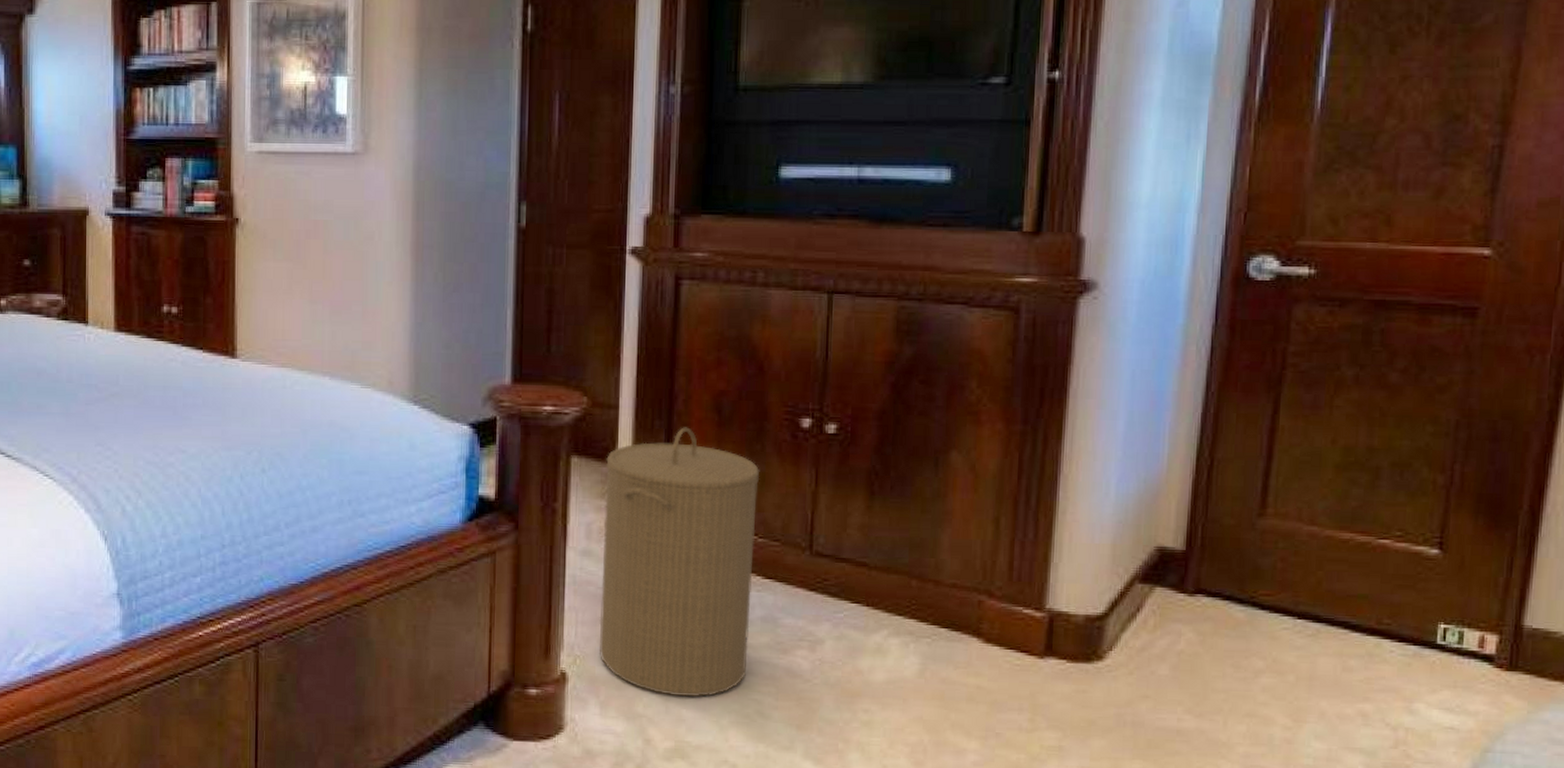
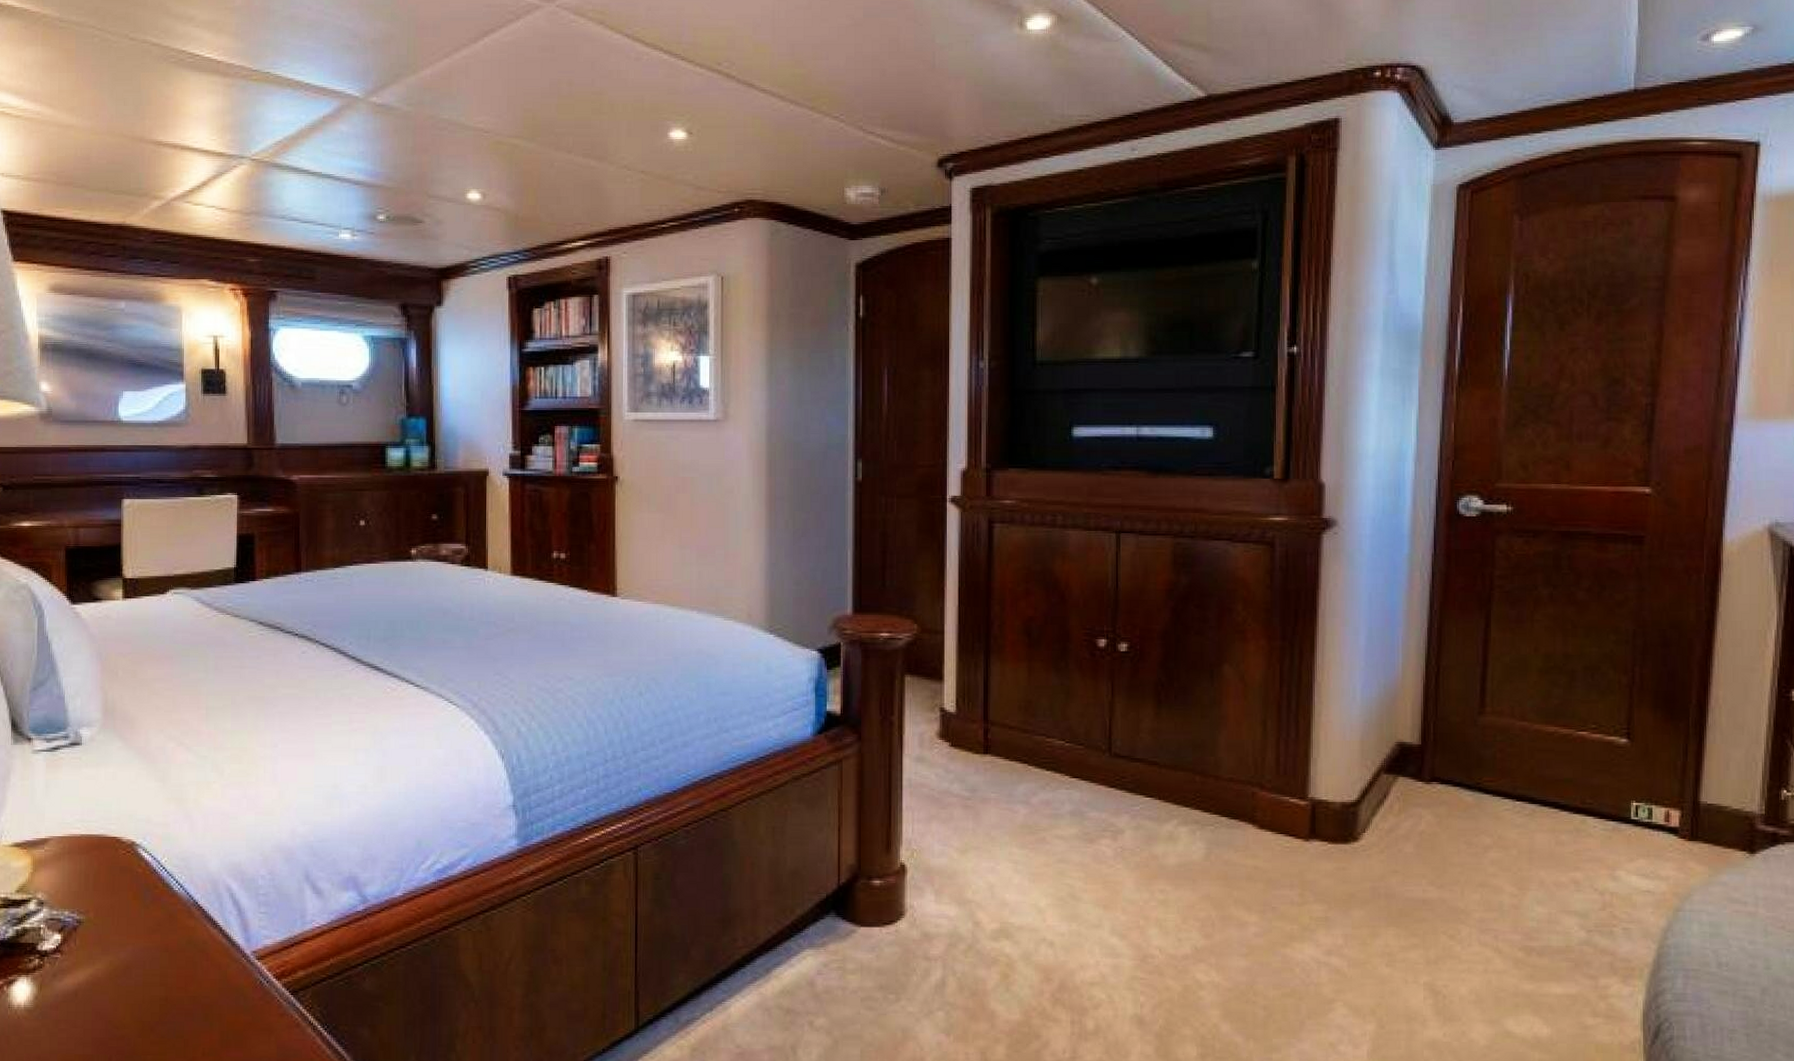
laundry hamper: present [599,427,760,698] -> none [932,648,1065,884]

